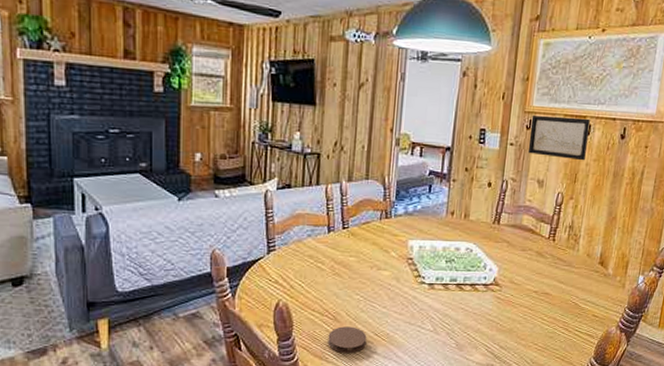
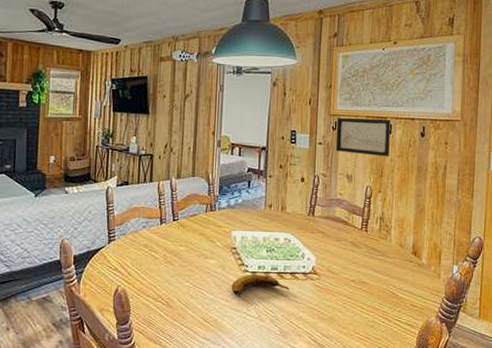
coaster: present [328,326,367,354] -> none [161,312,197,339]
banana: none [405,286,469,308] -> present [231,274,290,295]

